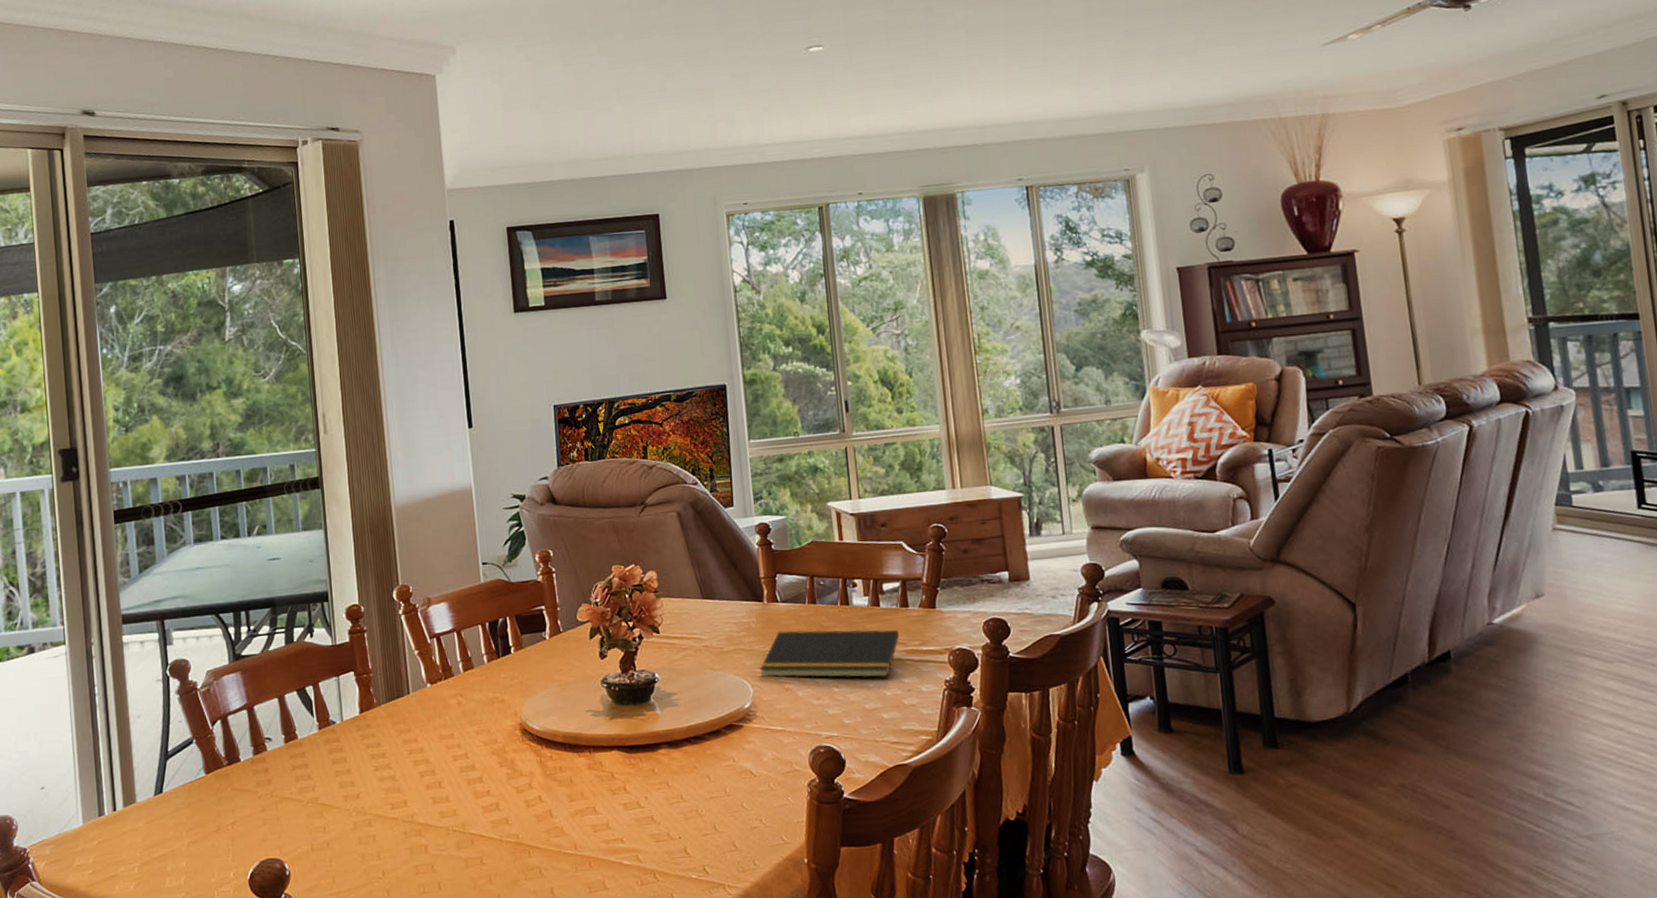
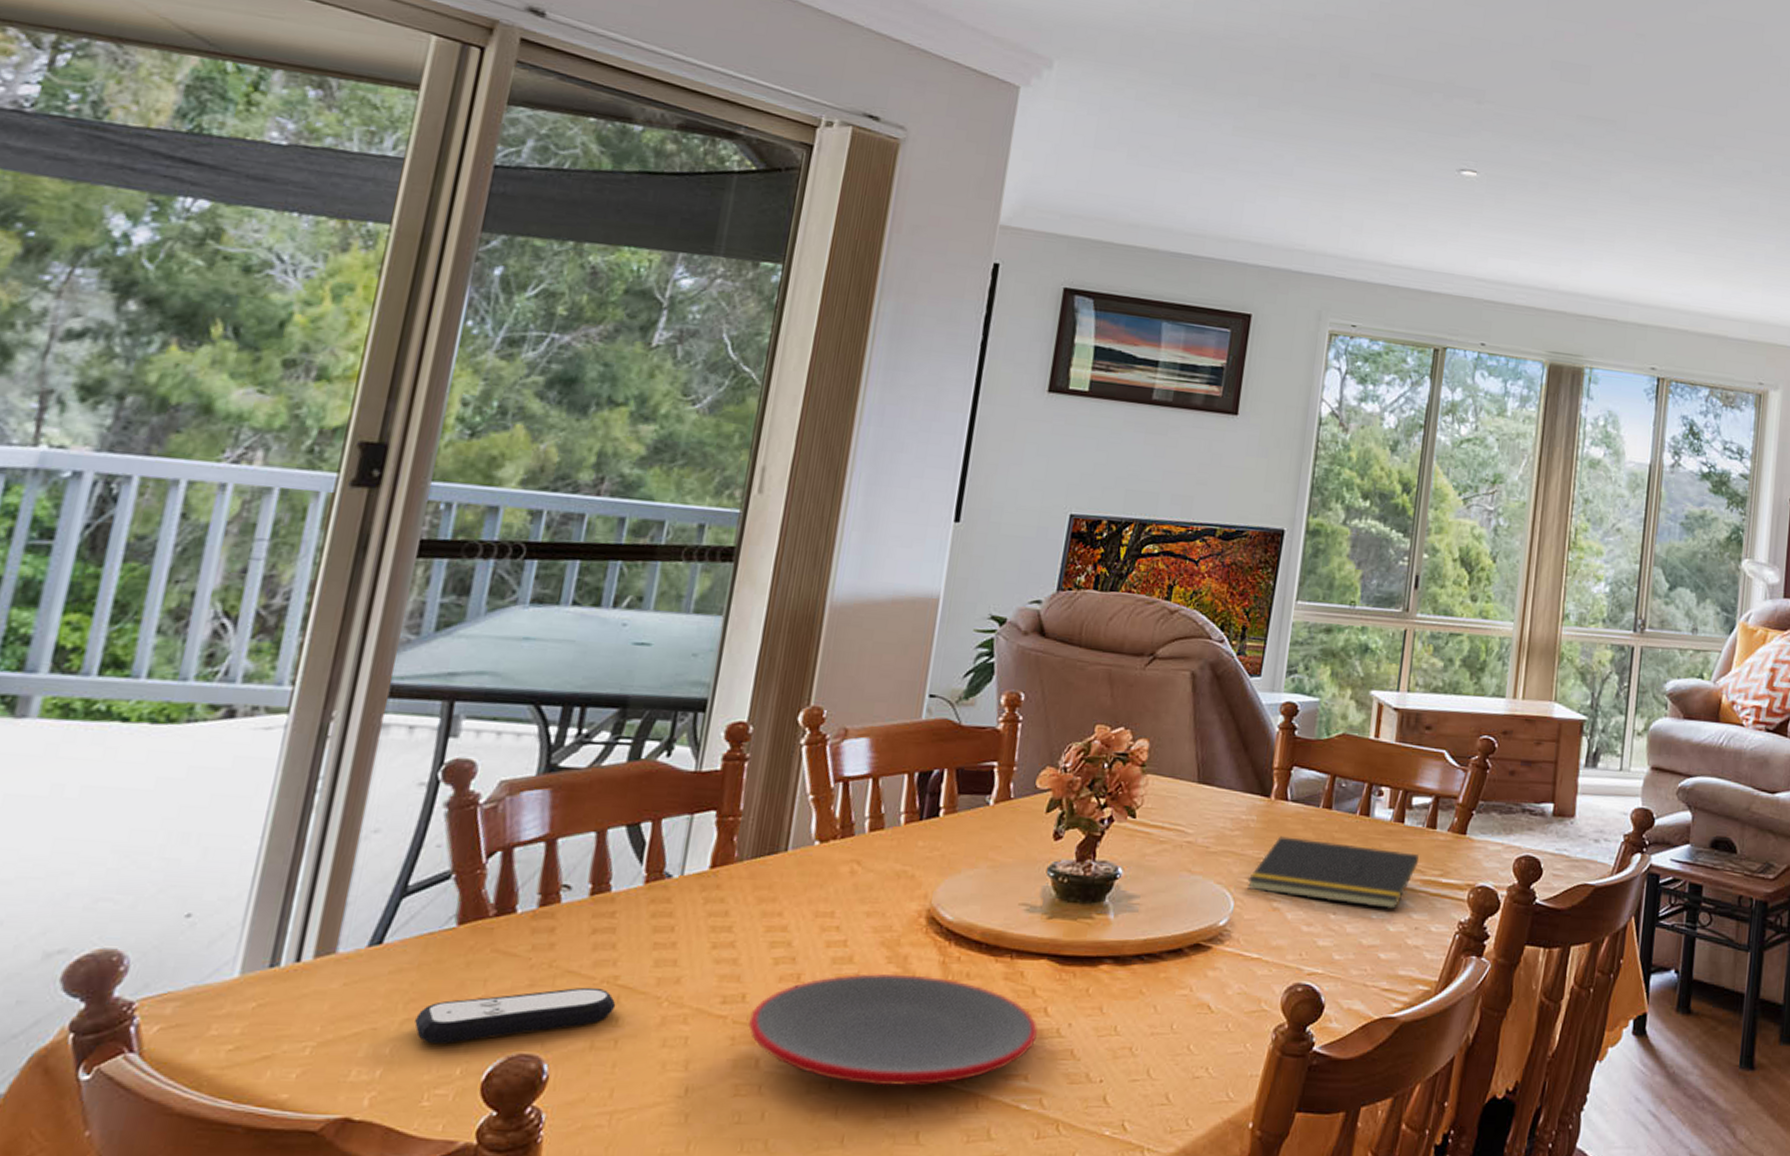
remote control: none [196,807,321,858] -> present [415,987,616,1045]
plate: none [413,773,623,857] -> present [748,974,1038,1086]

